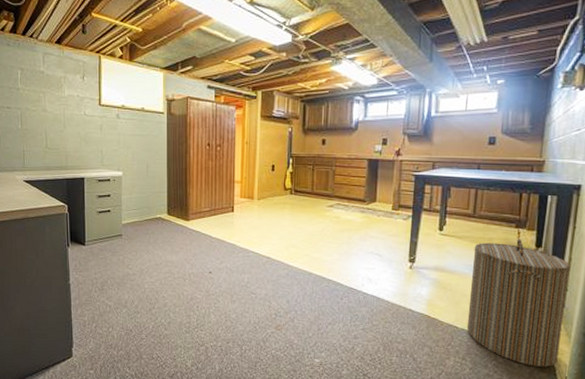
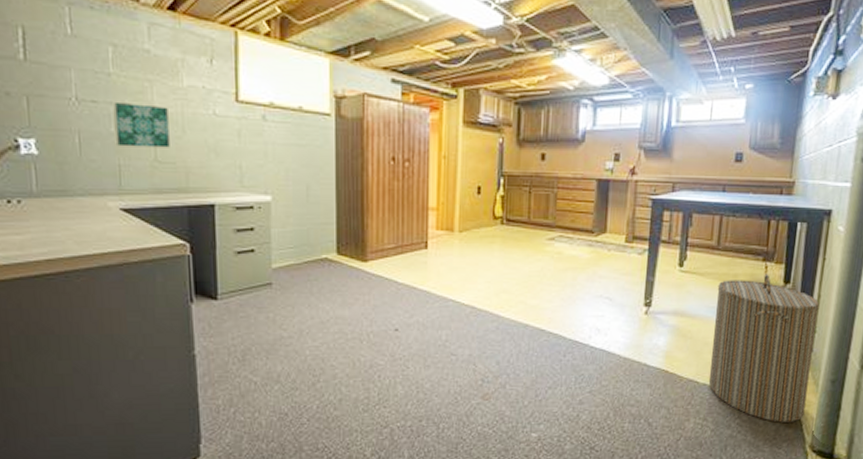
wall art: none [21,107,56,138] -> present [114,101,170,148]

